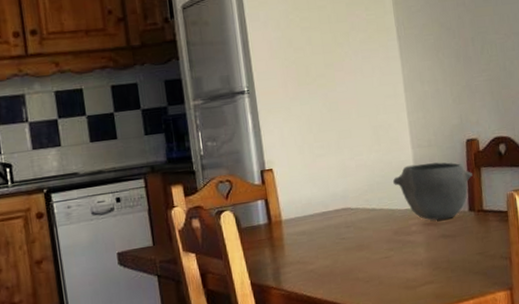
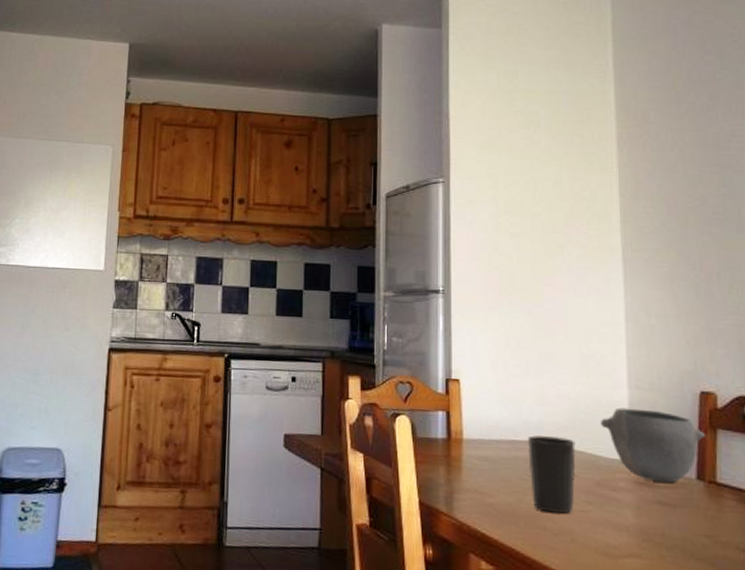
cup: none [335,200,380,266] -> present [527,435,576,514]

